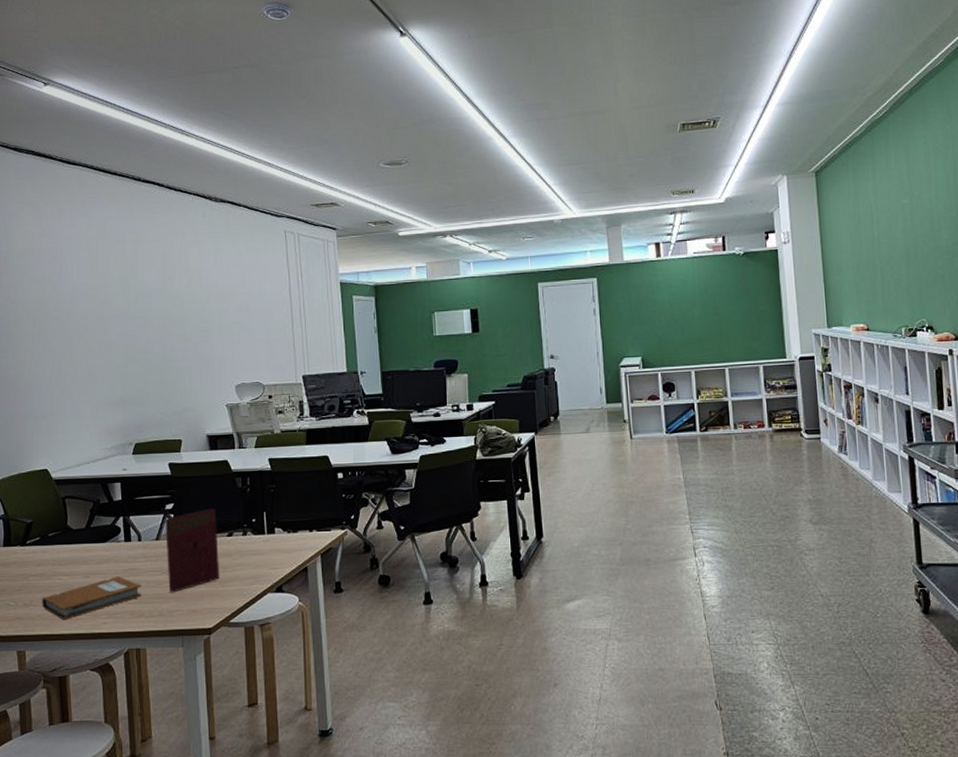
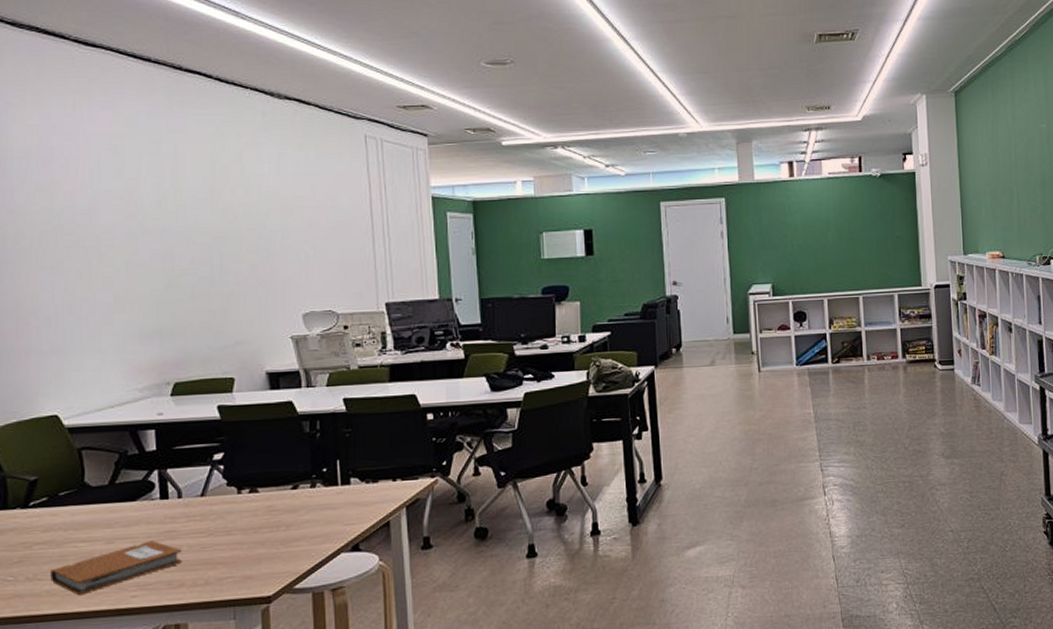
book: present [165,508,220,593] -> none [213,457,283,557]

